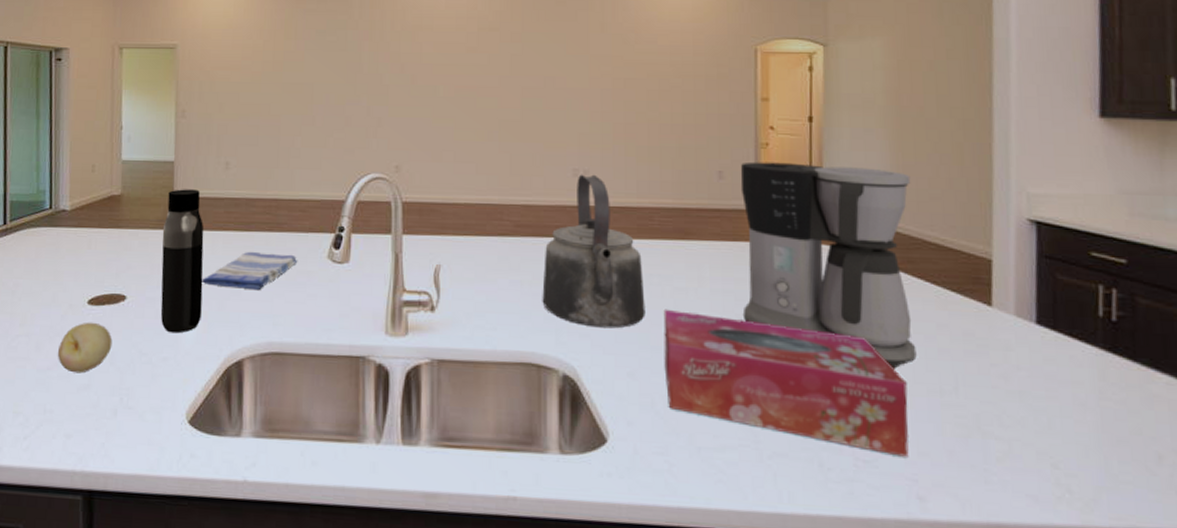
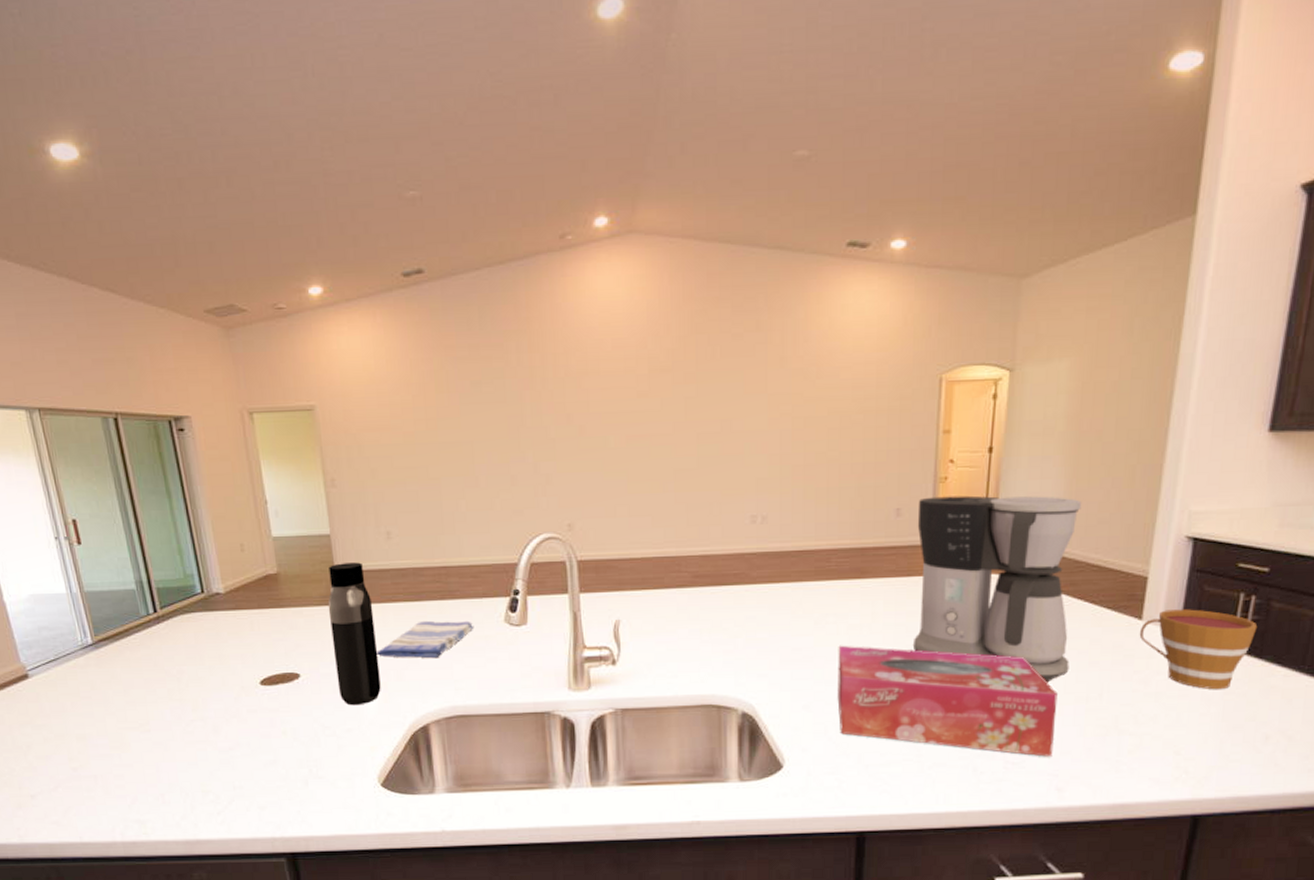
fruit: present [57,322,113,374] -> none [236,701,293,751]
kettle: present [542,174,645,329] -> none [721,520,821,668]
cup: none [991,297,1125,394] -> present [1139,609,1258,690]

